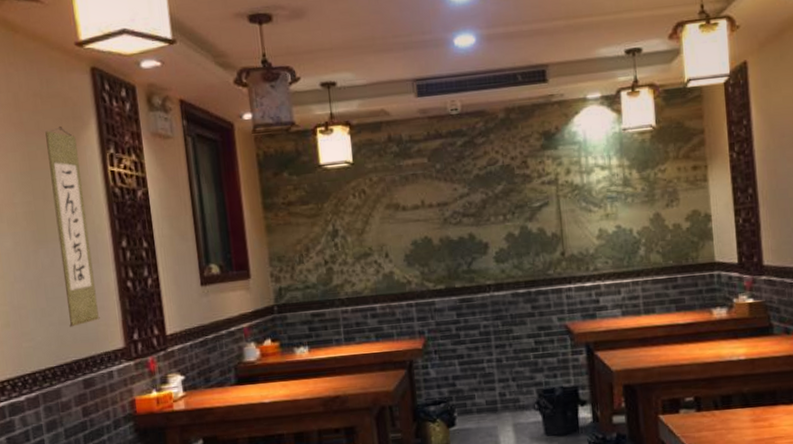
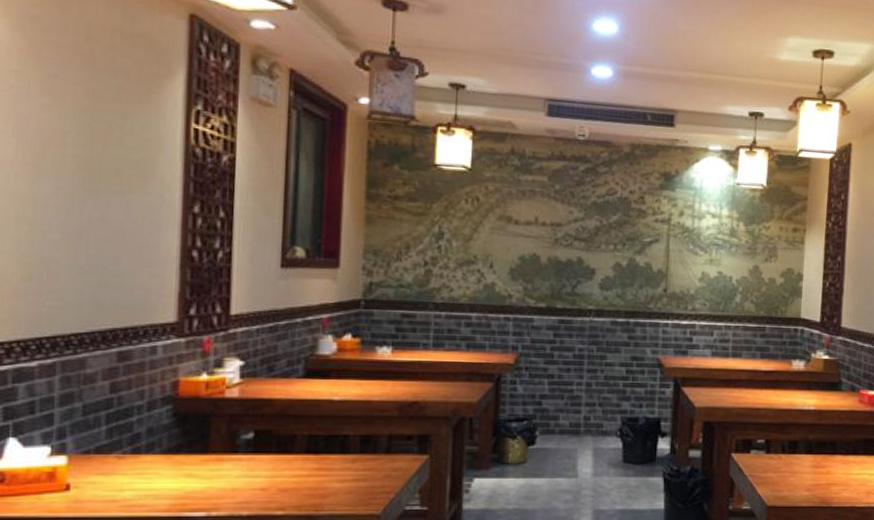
wall scroll: present [45,126,100,327] -> none [111,69,157,291]

